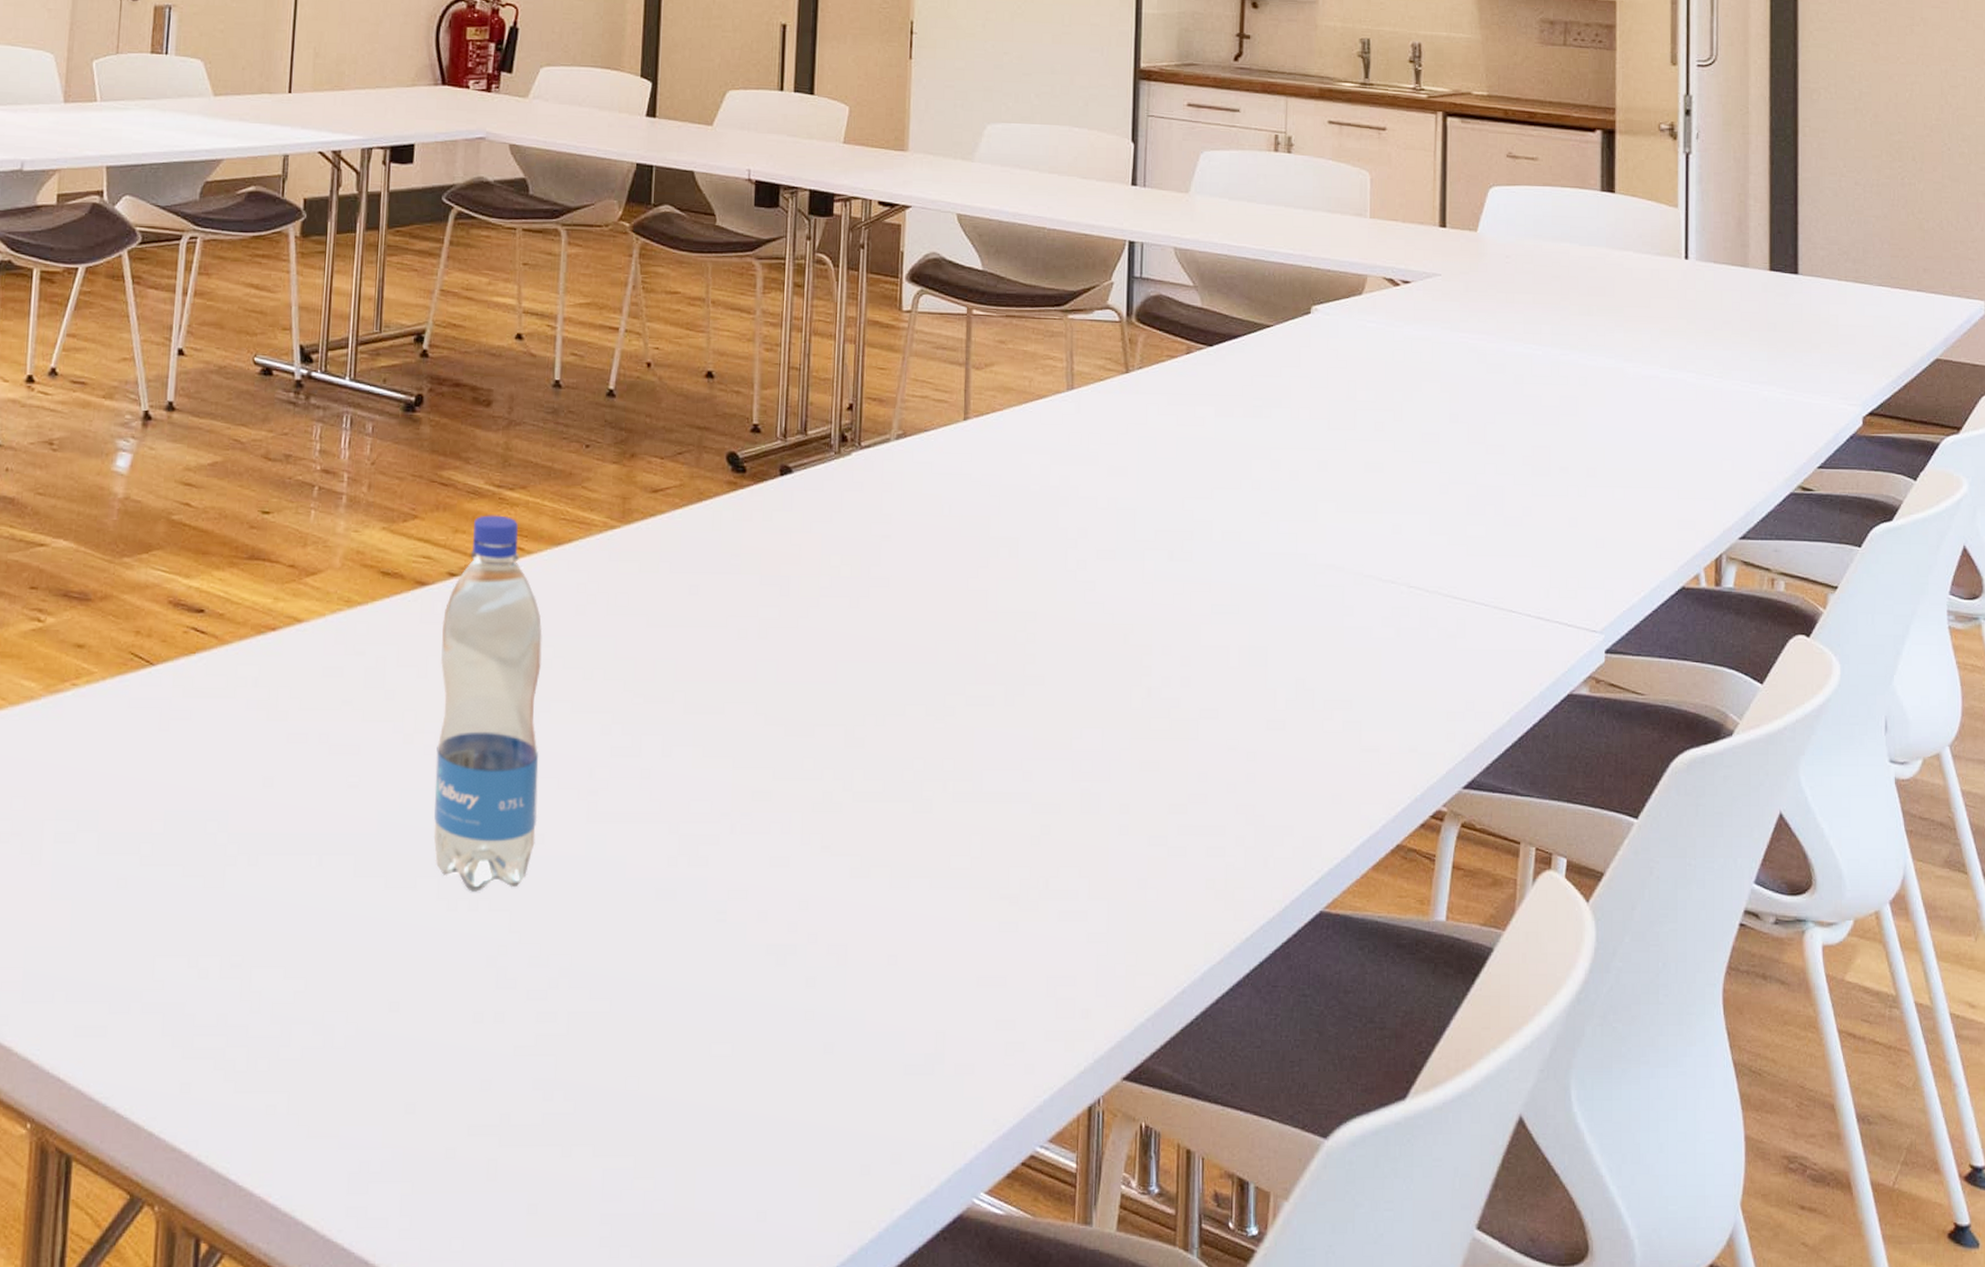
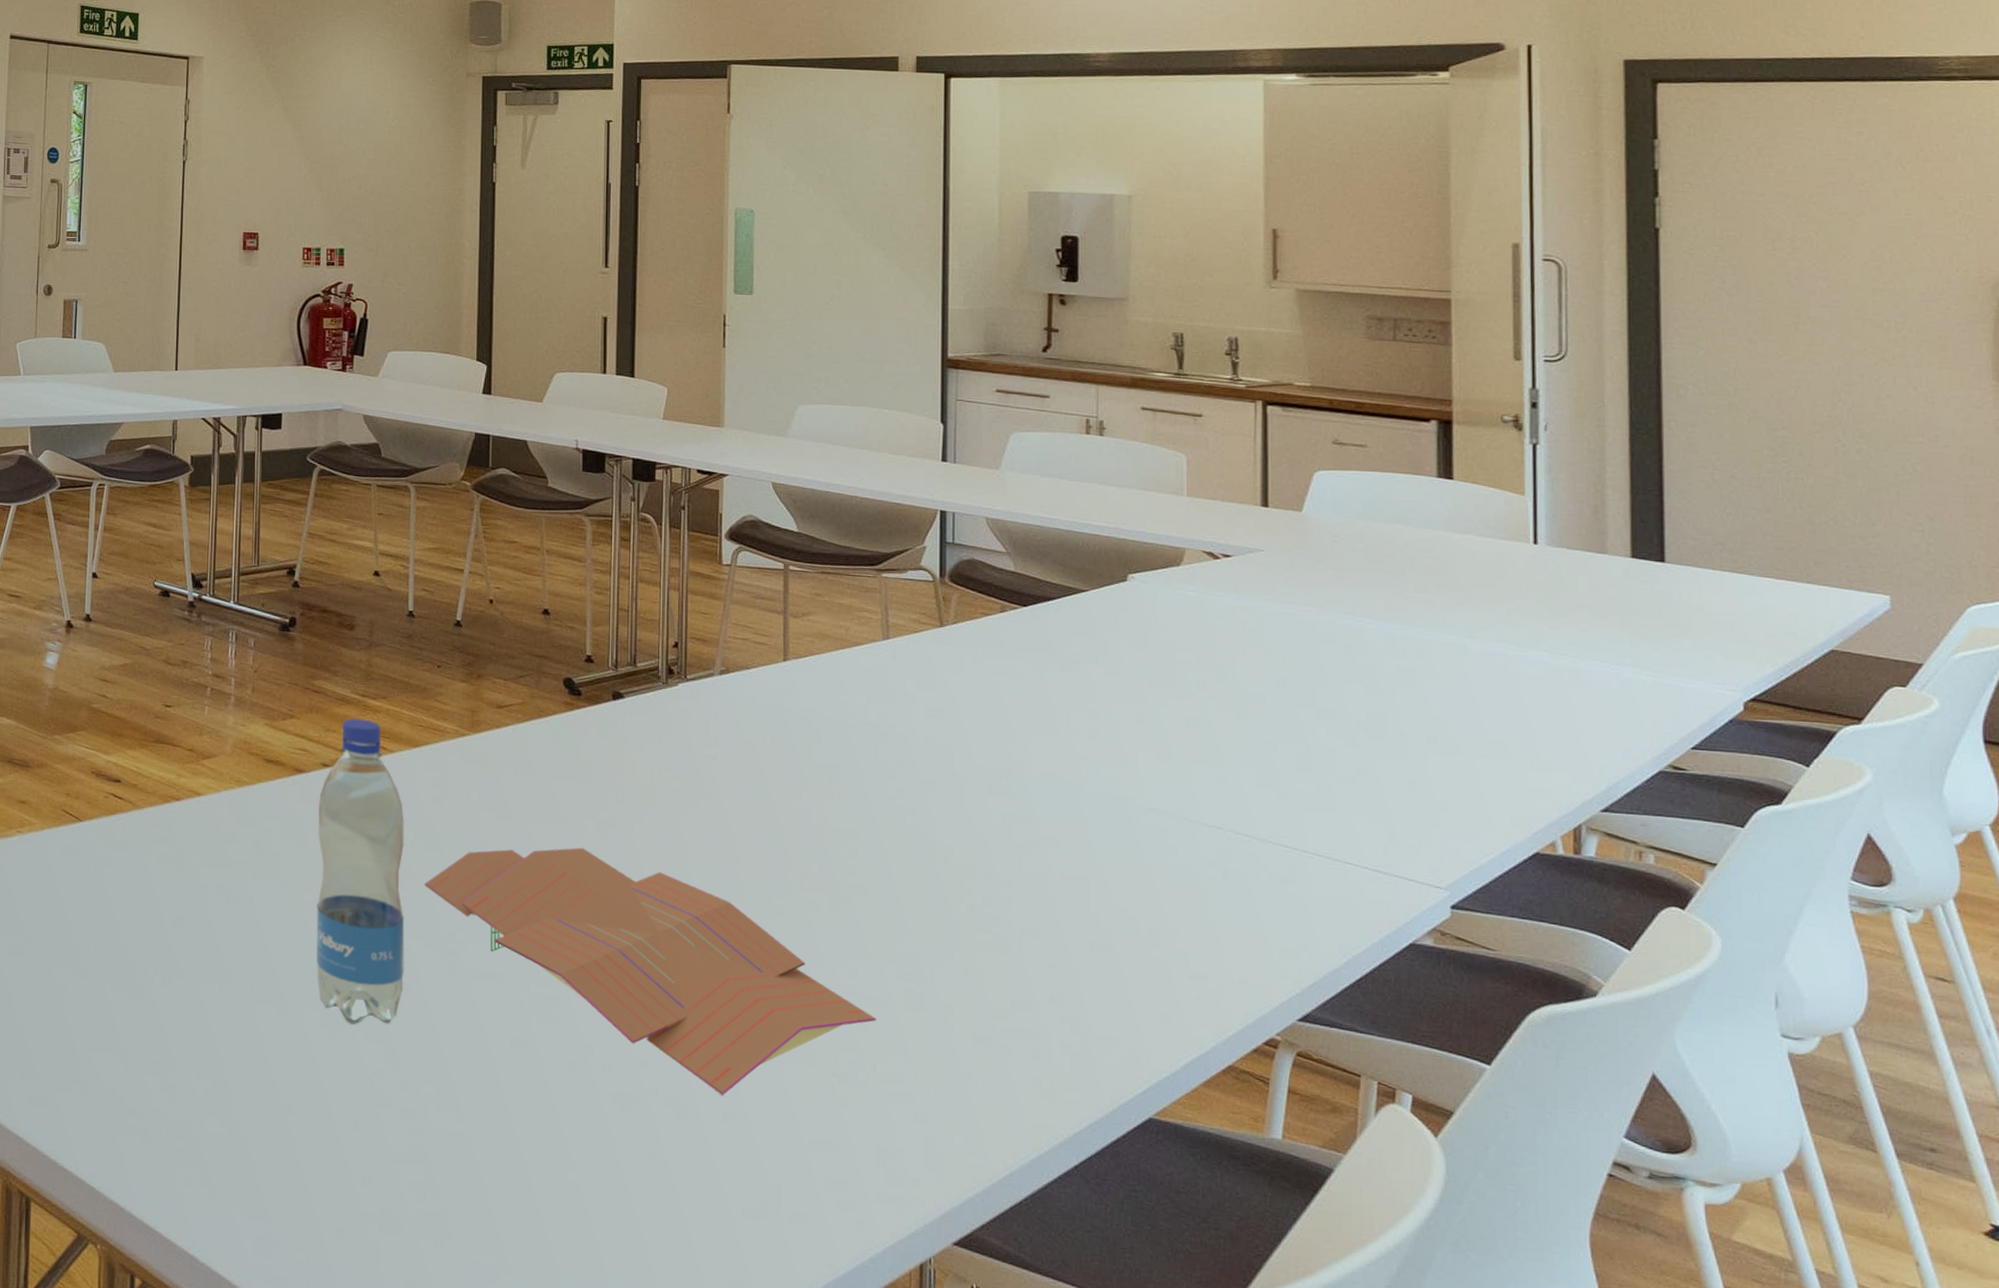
papers: none [563,654,1050,934] -> present [425,847,876,1096]

